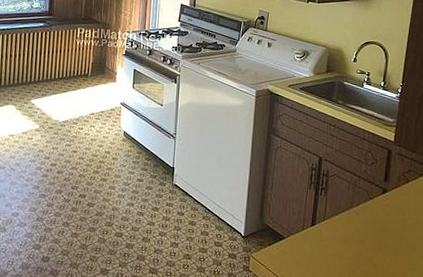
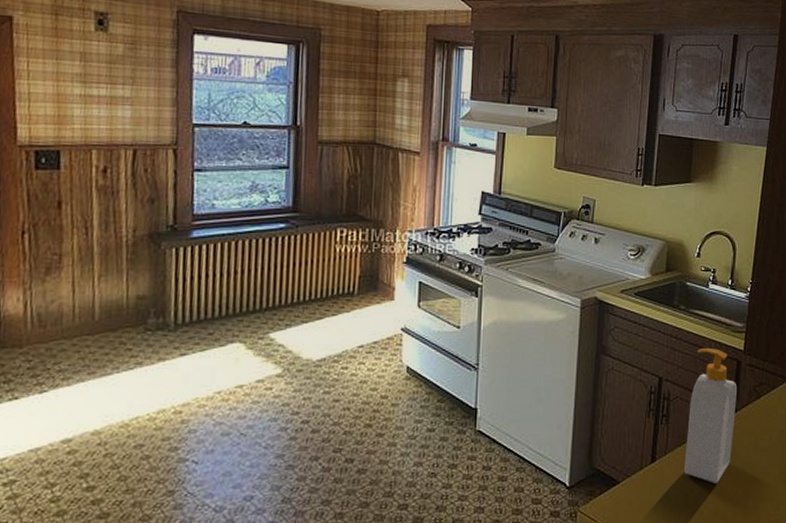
soap bottle: none [340,136,388,250] -> present [685,347,738,484]

